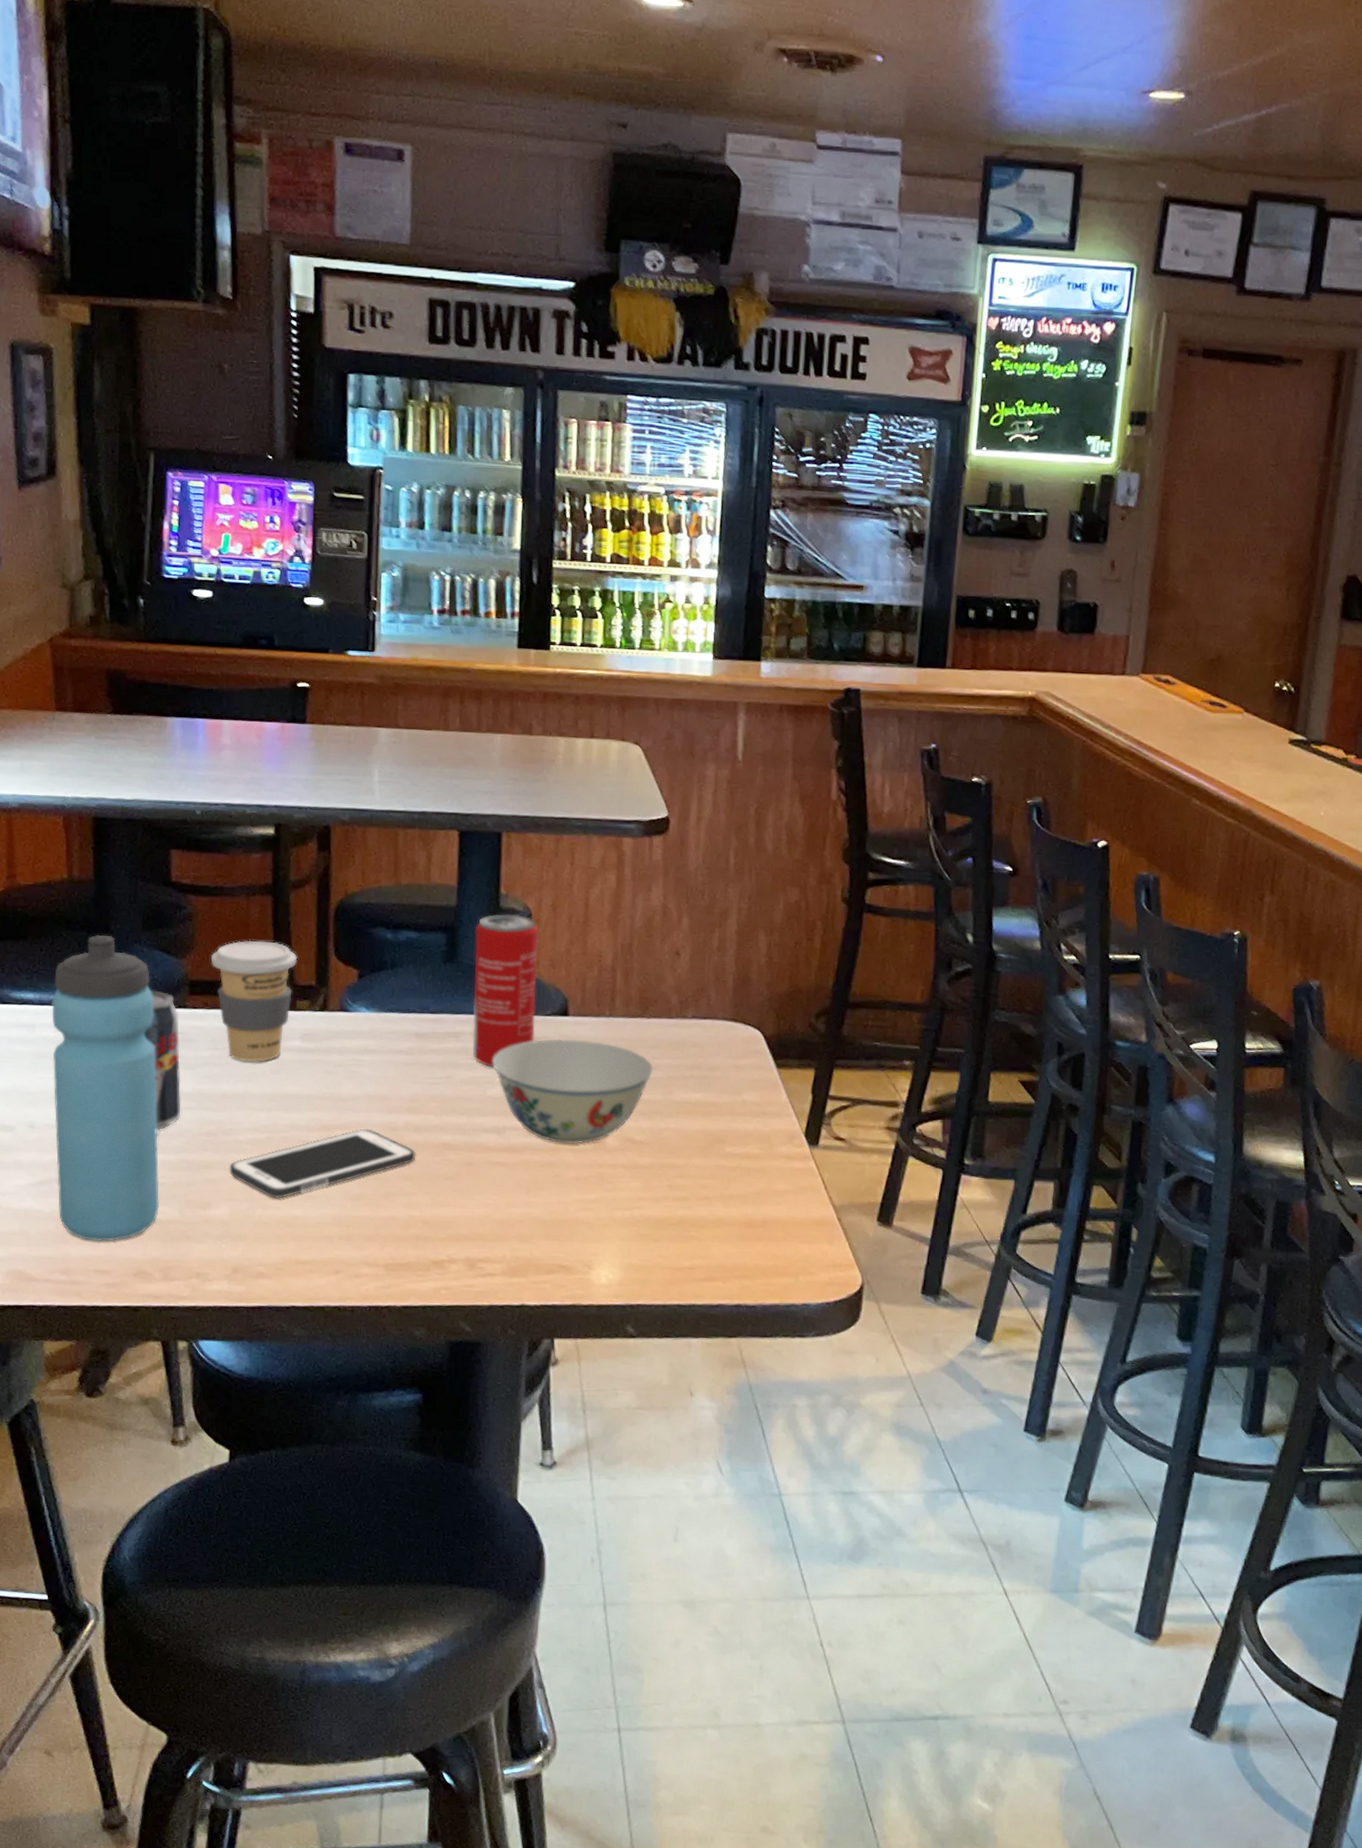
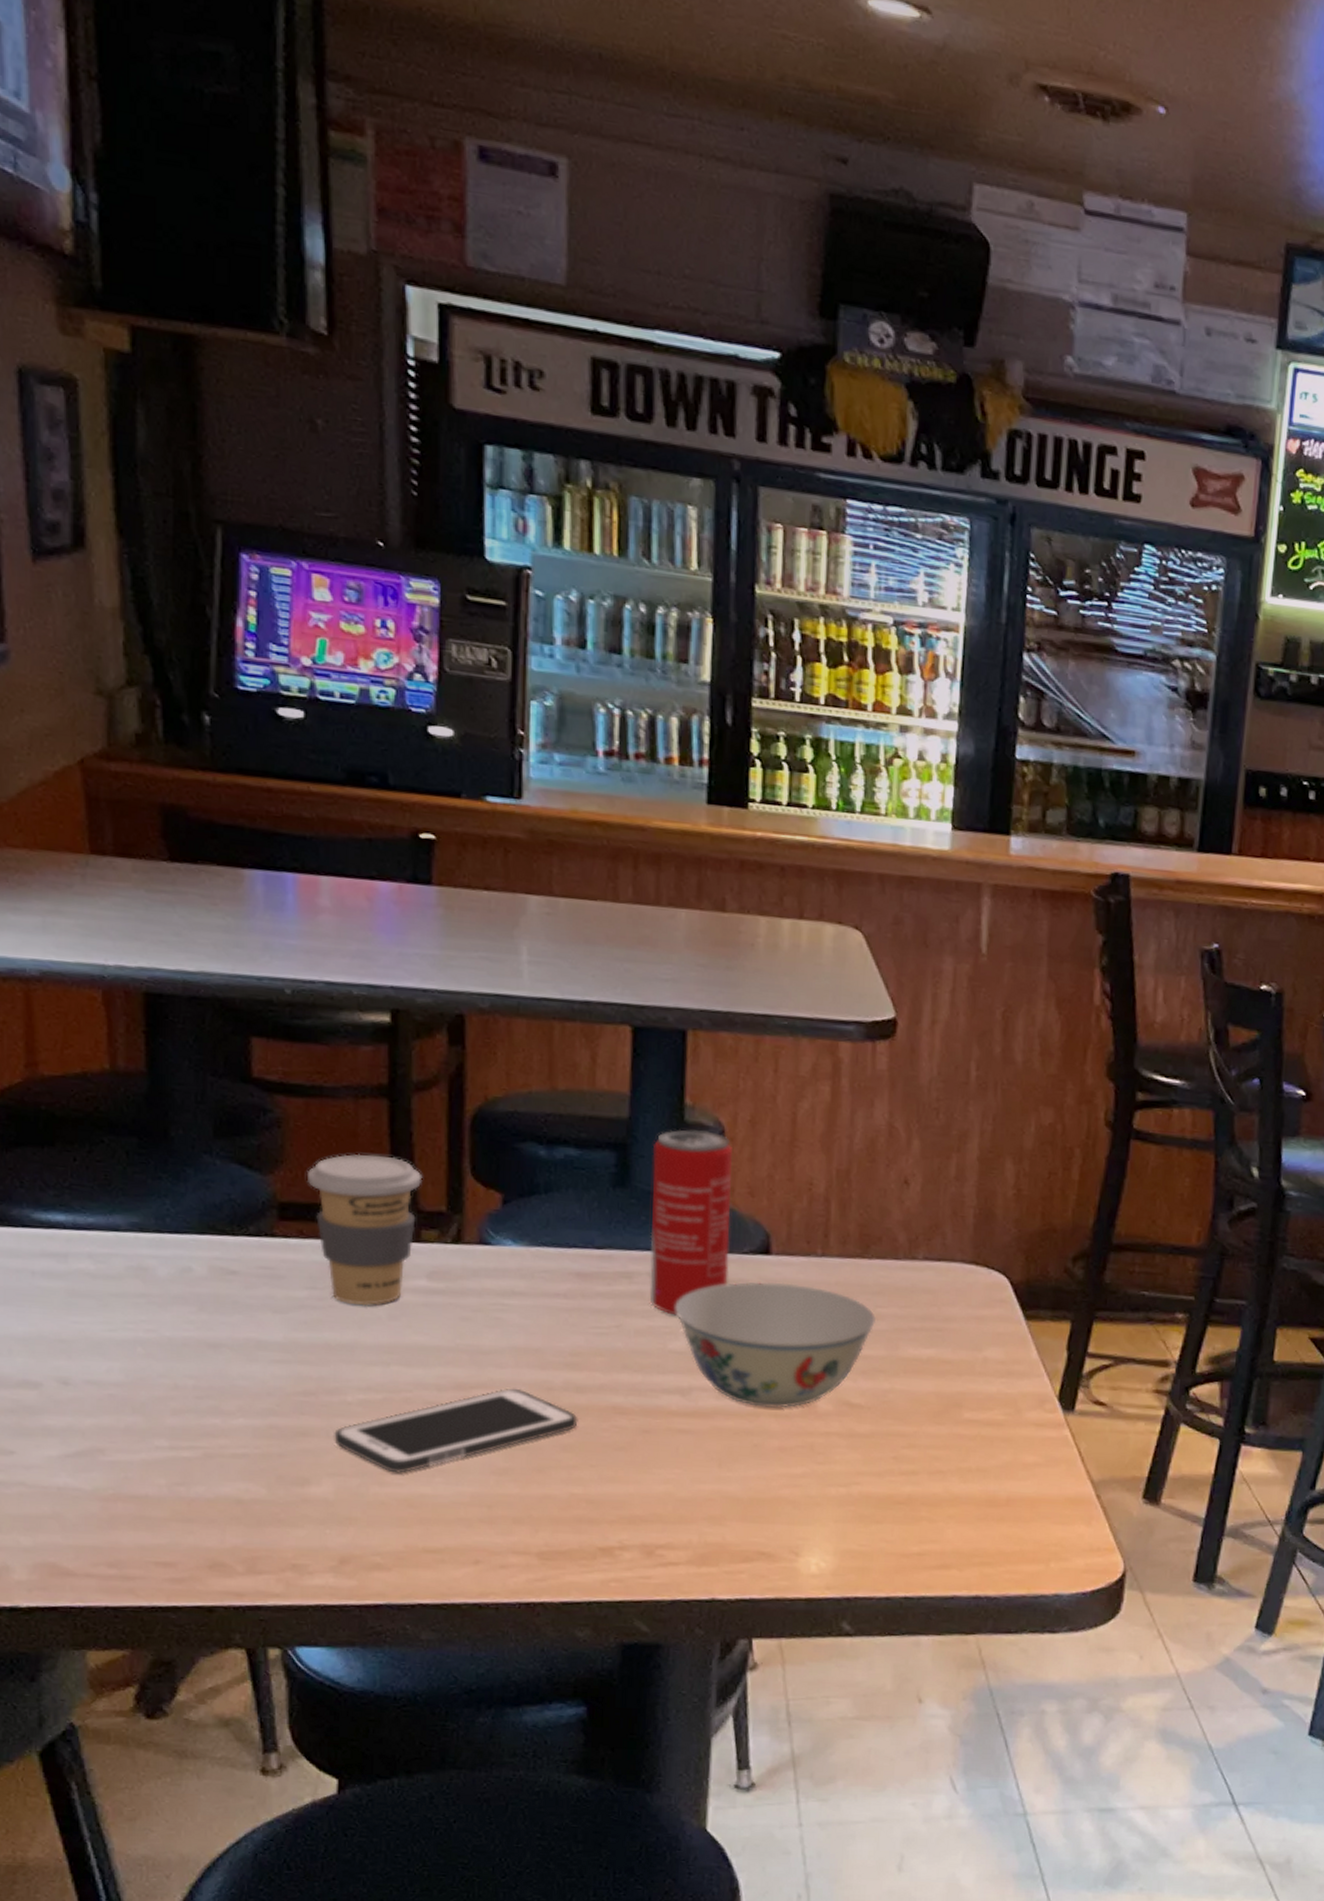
water bottle: present [51,934,159,1242] -> none [90,1141,241,1528]
beverage can: present [143,990,181,1131] -> none [217,1213,268,1389]

